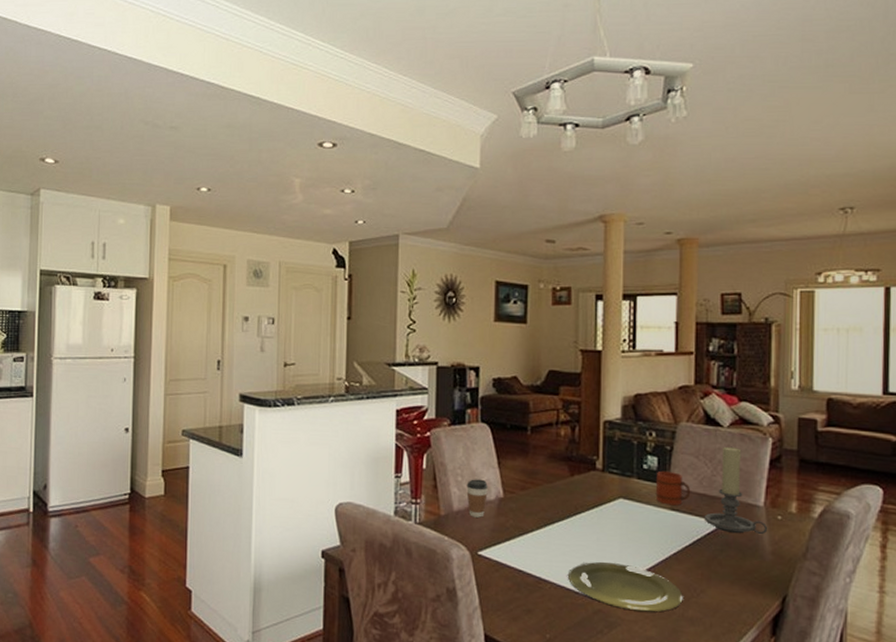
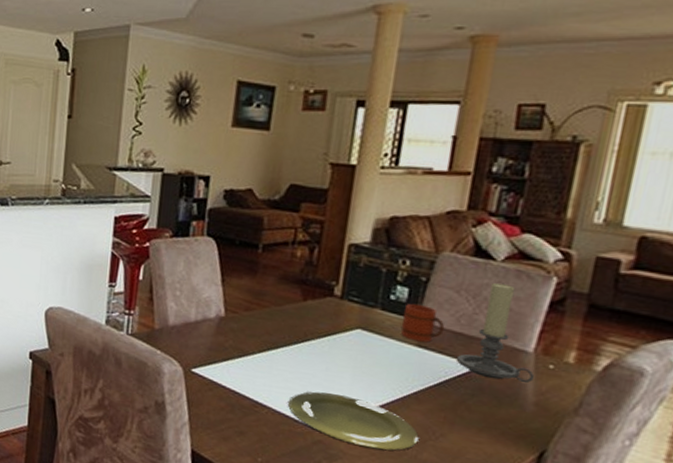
coffee cup: present [466,479,488,518] -> none [184,294,209,335]

